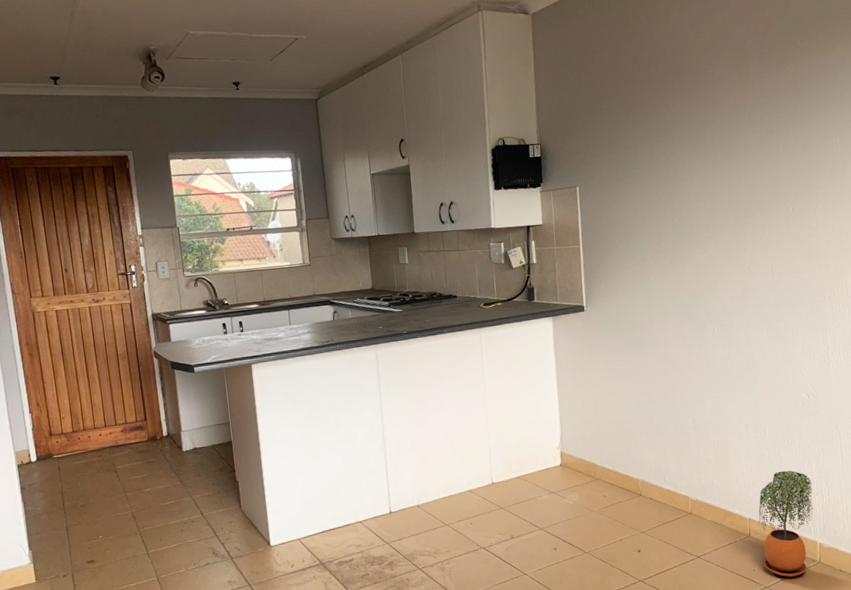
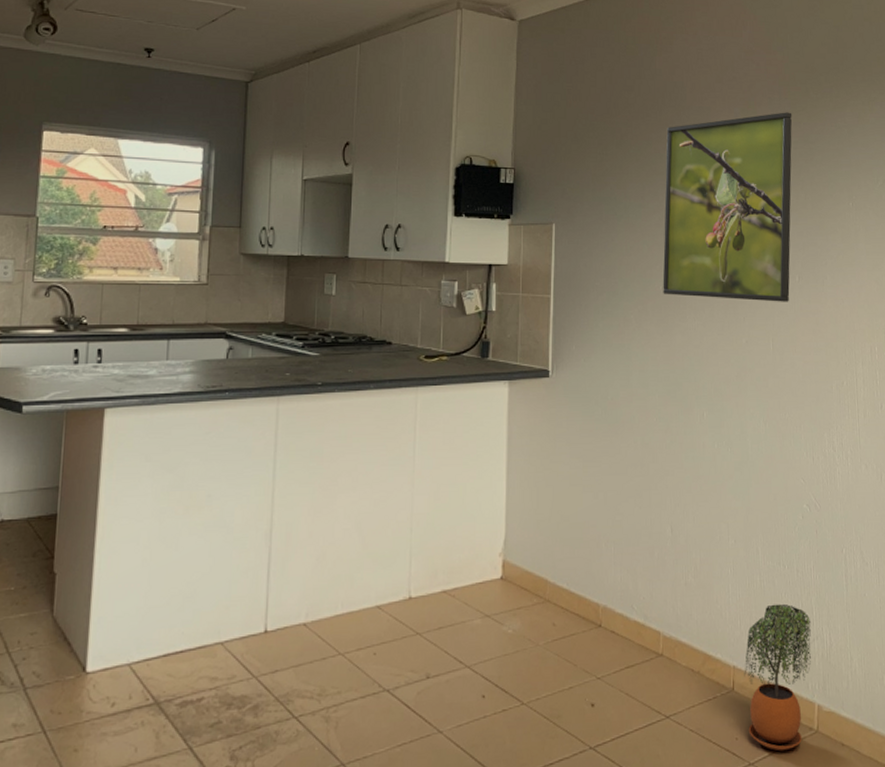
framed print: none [668,63,785,235] -> present [663,112,792,302]

